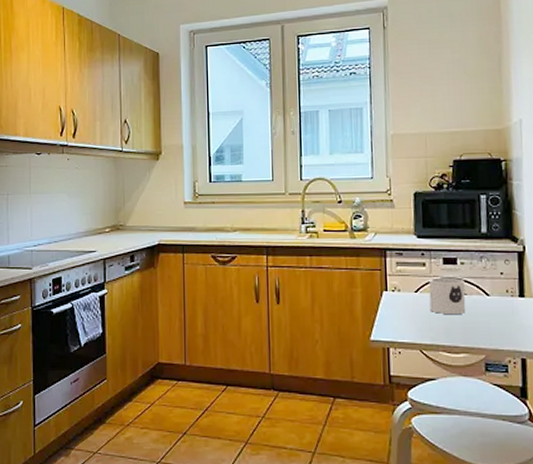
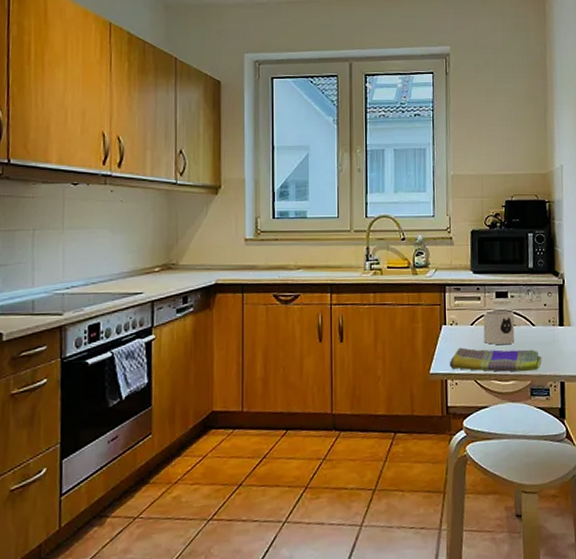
dish towel: none [391,315,499,345] -> present [449,347,542,372]

